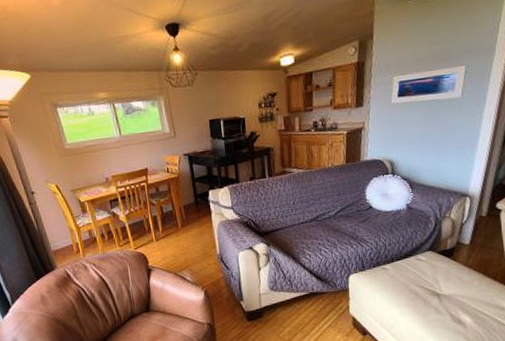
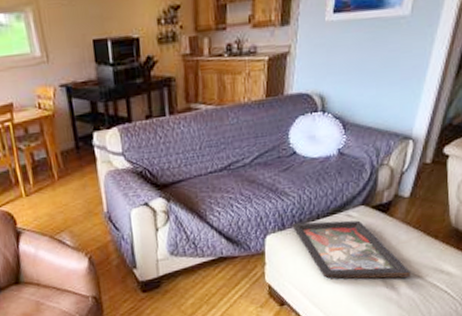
decorative tray: none [370,263,474,313] -> present [292,220,410,279]

